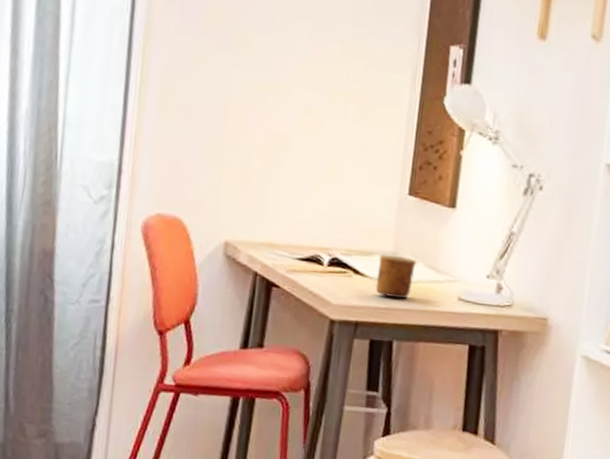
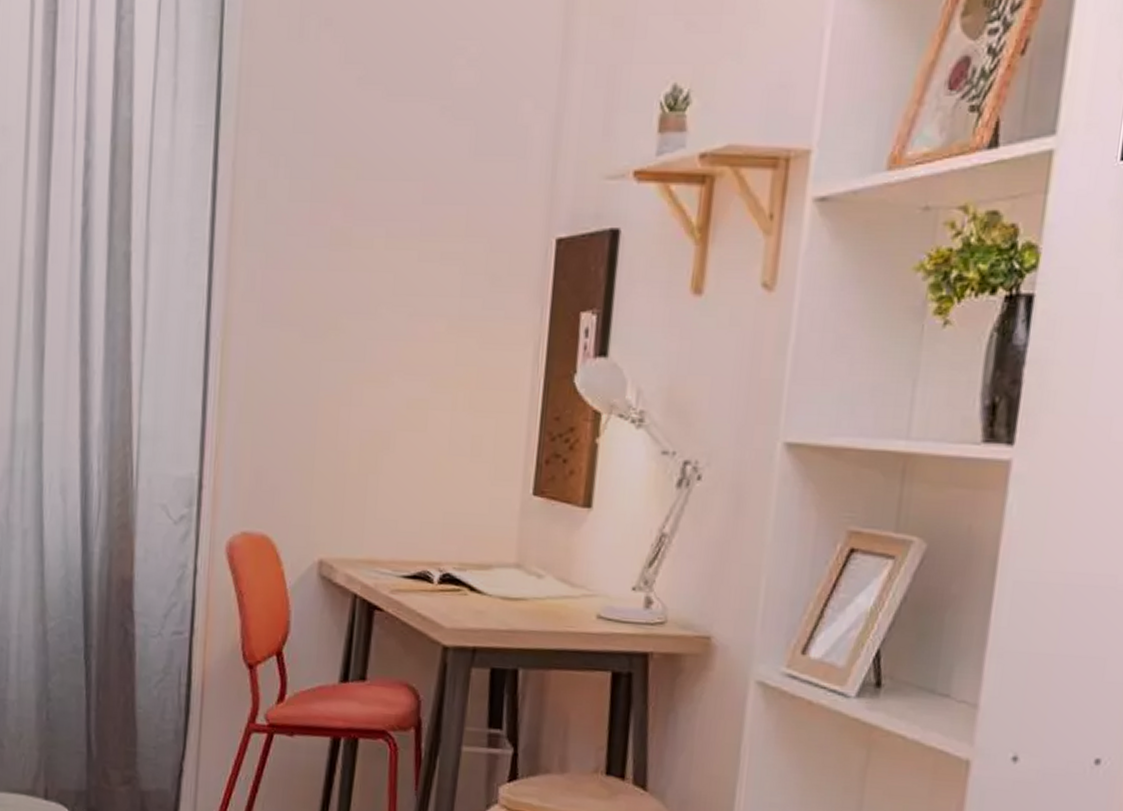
cup: present [375,254,417,299] -> none [496,566,546,619]

